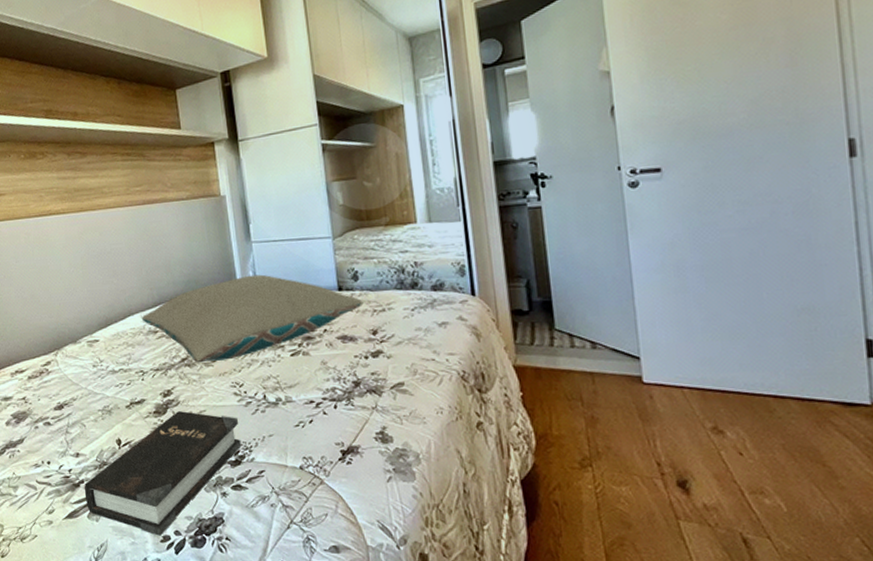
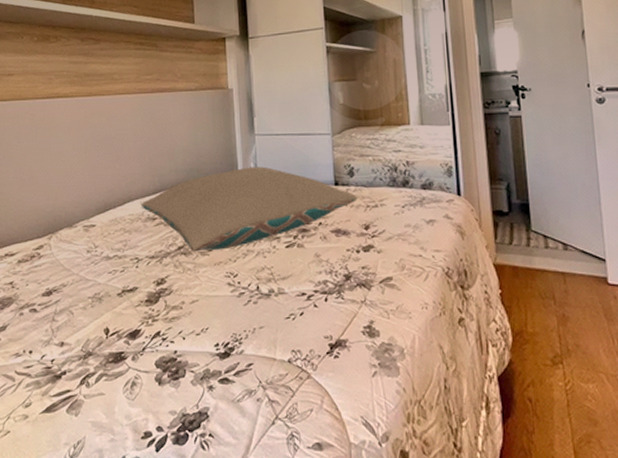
hardback book: present [84,411,242,536] -> none [65,300,232,432]

